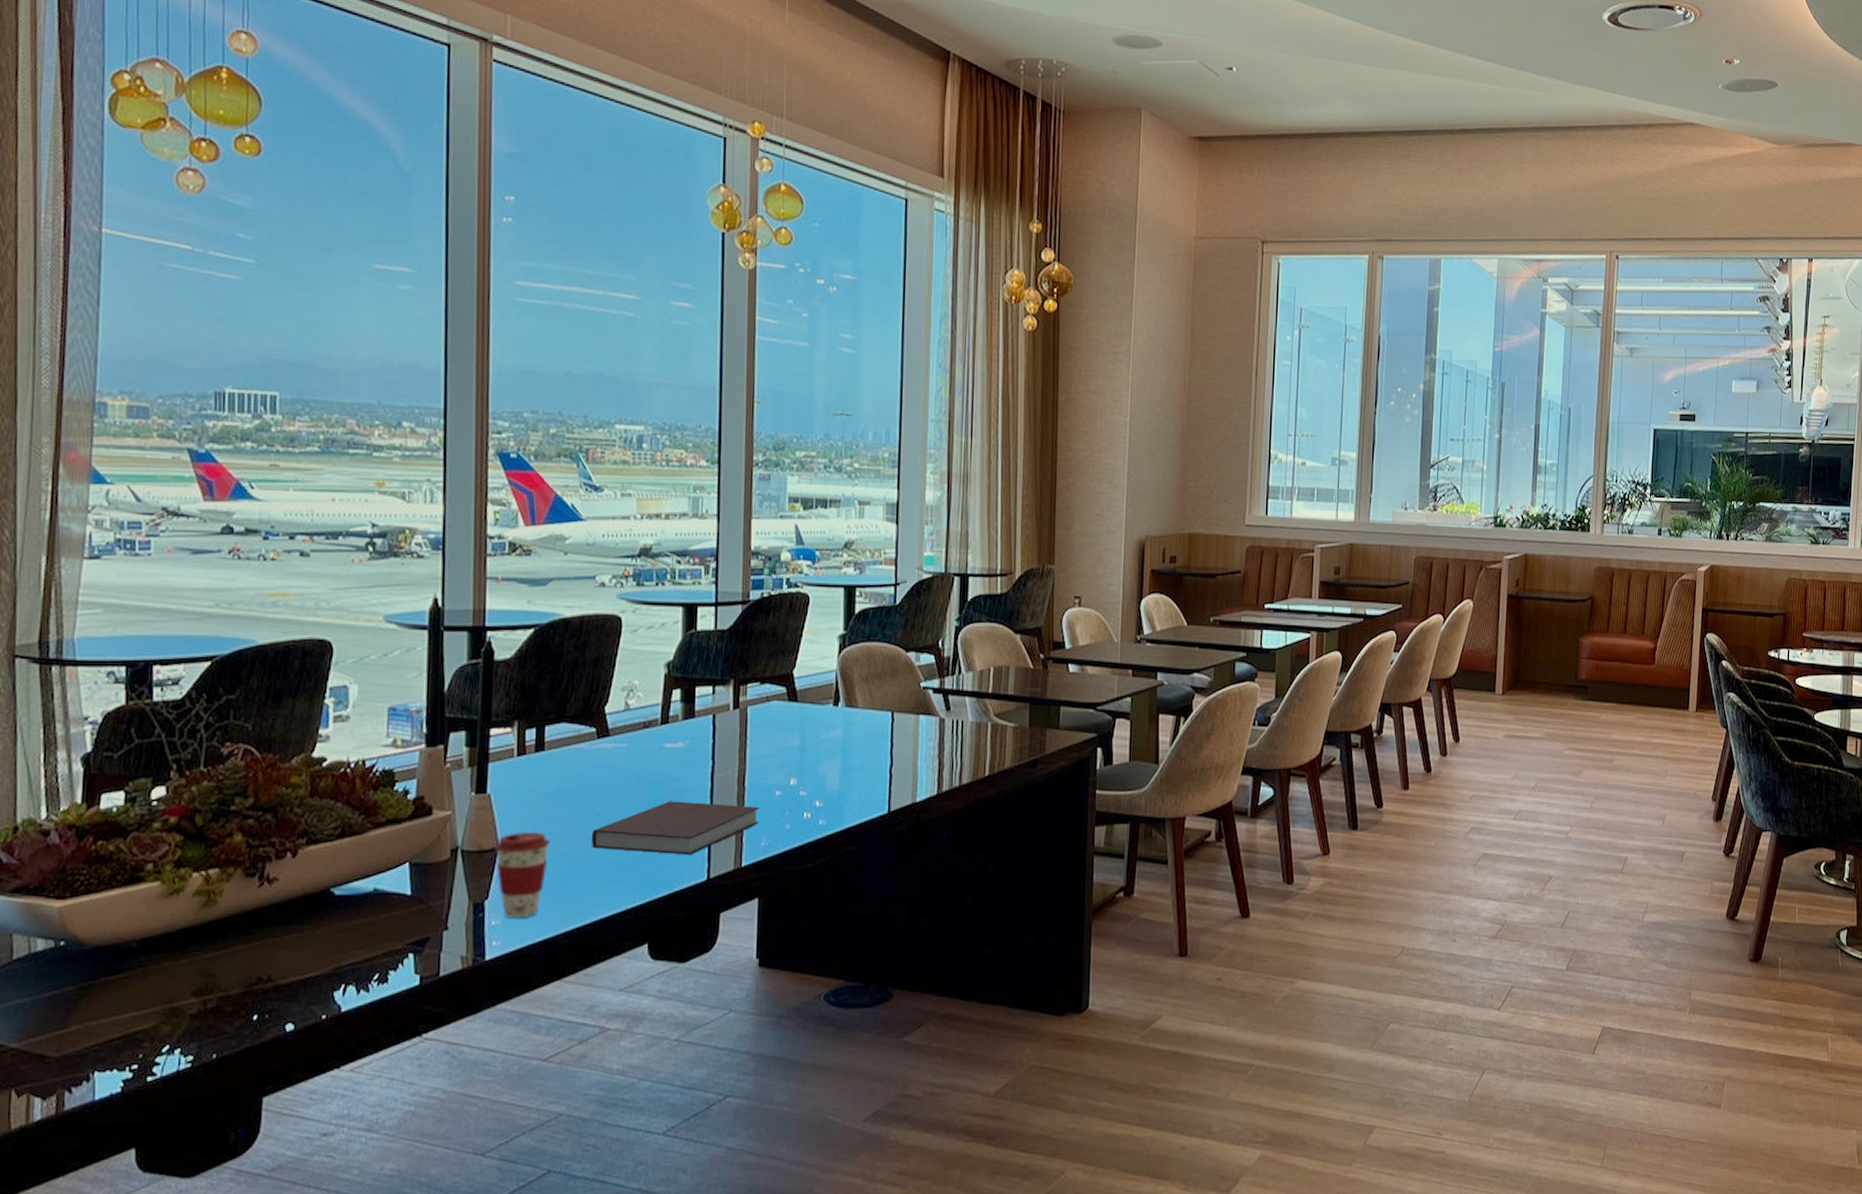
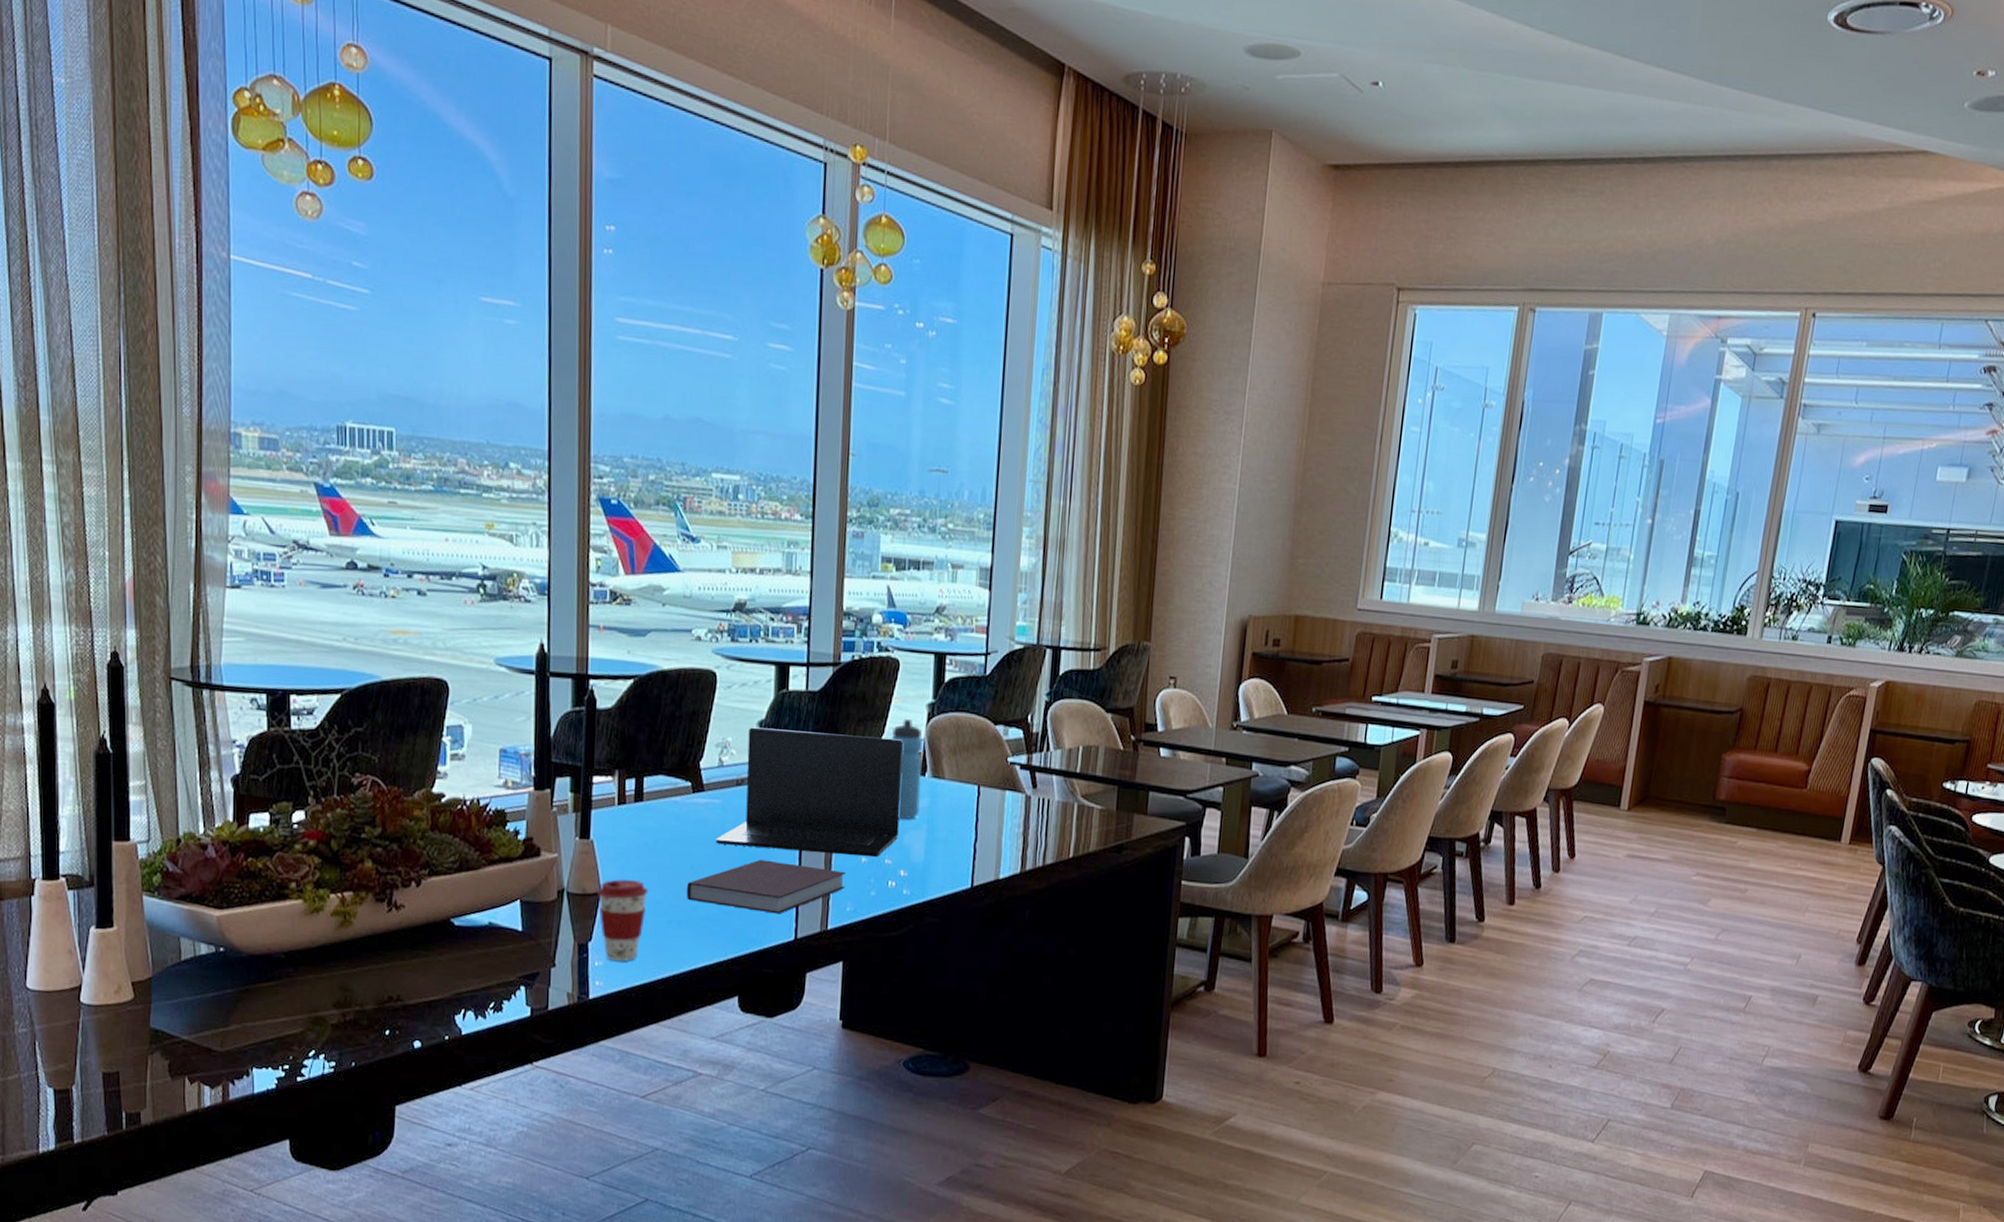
laptop: none [622,669,815,790] -> present [716,727,903,858]
water bottle: none [802,652,835,750] -> present [891,719,922,820]

